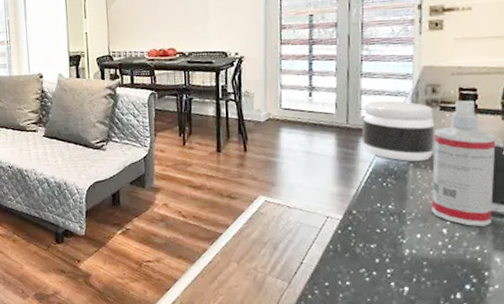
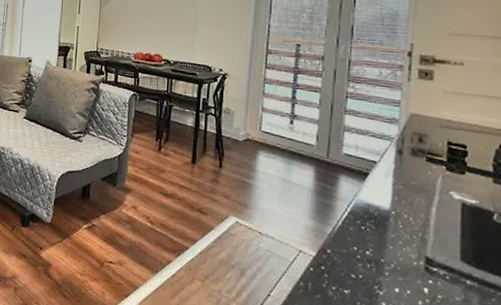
jar: present [361,100,436,161] -> none [341,139,420,211]
spray bottle: present [431,100,496,226] -> none [413,154,486,294]

